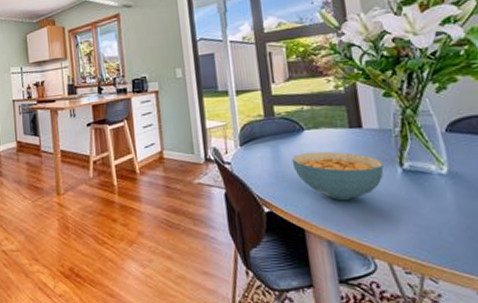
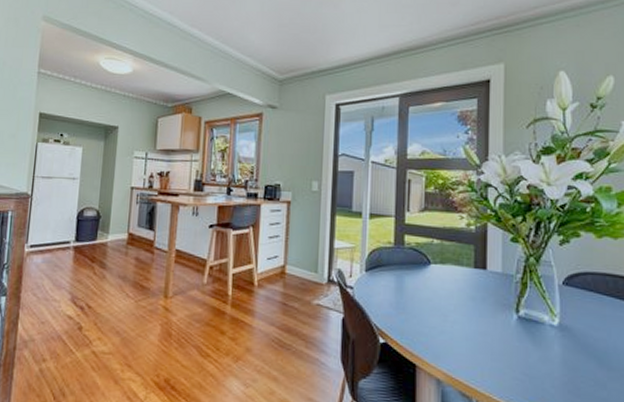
cereal bowl: present [292,151,384,201] -> none [414,286,501,341]

